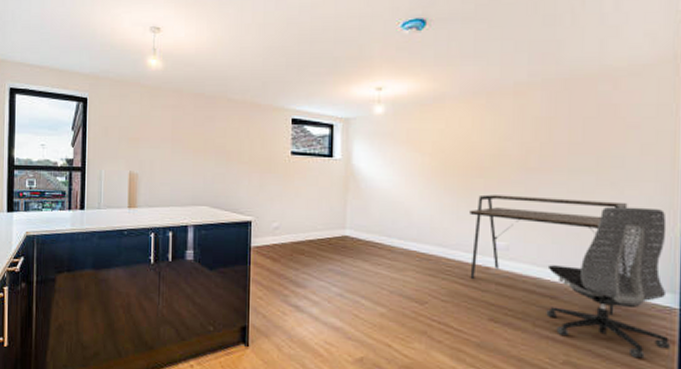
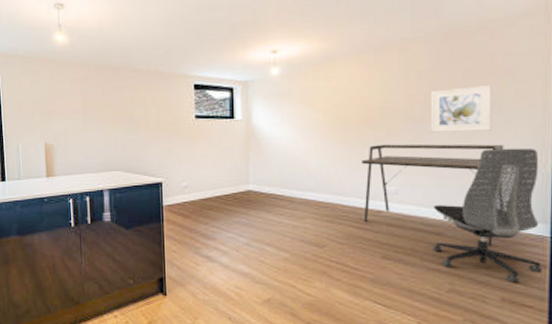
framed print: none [546,137,615,187] -> present [430,85,492,133]

